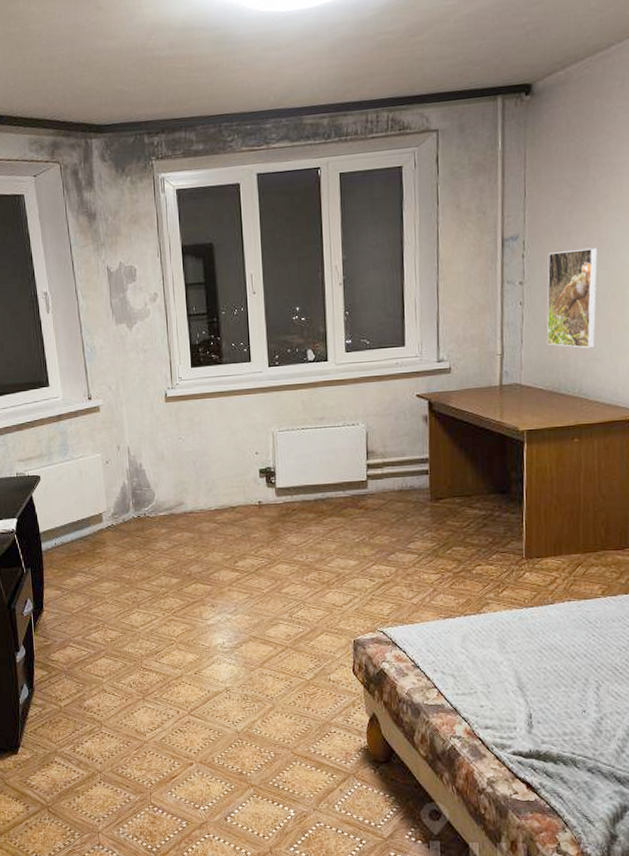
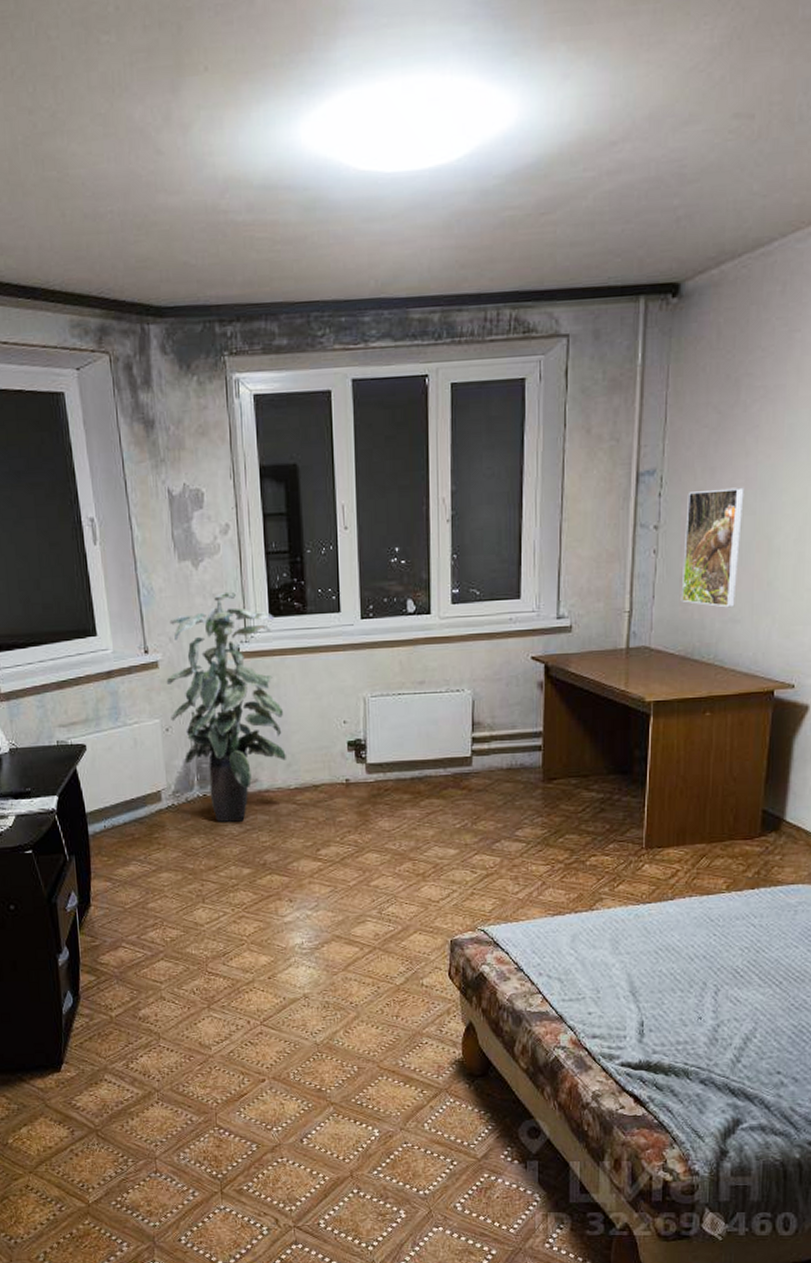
indoor plant: none [106,347,207,539] -> present [166,591,286,822]

